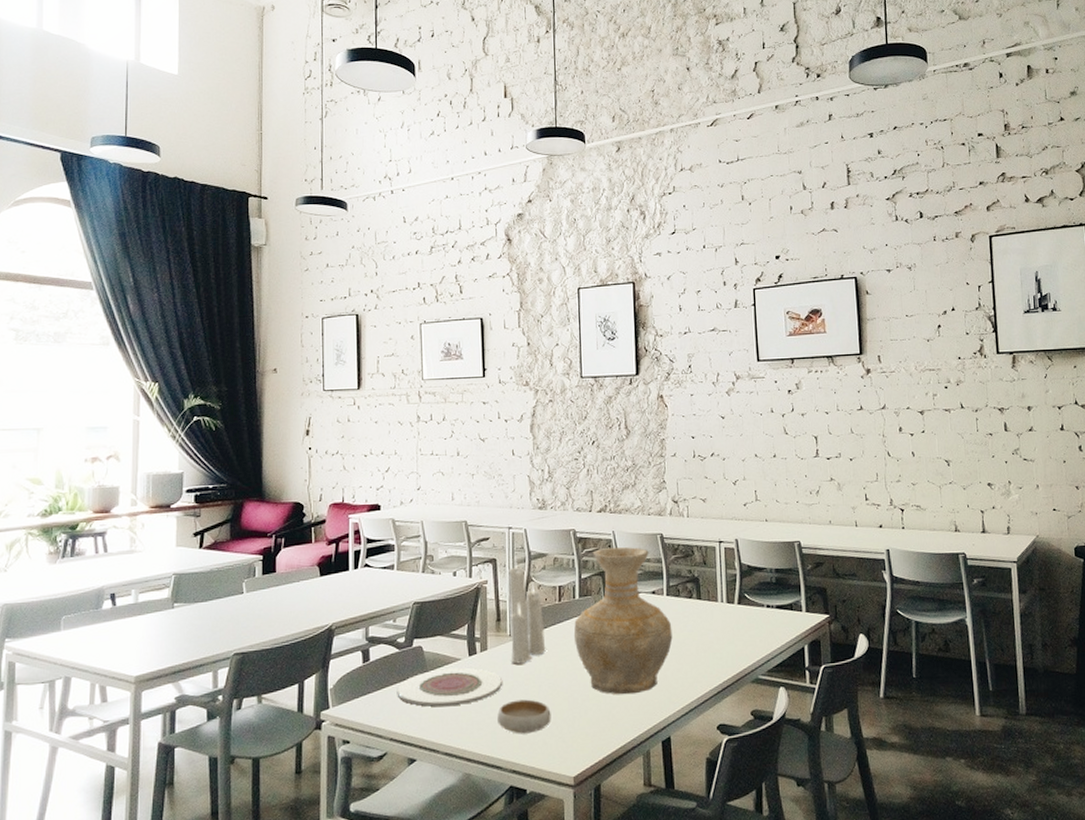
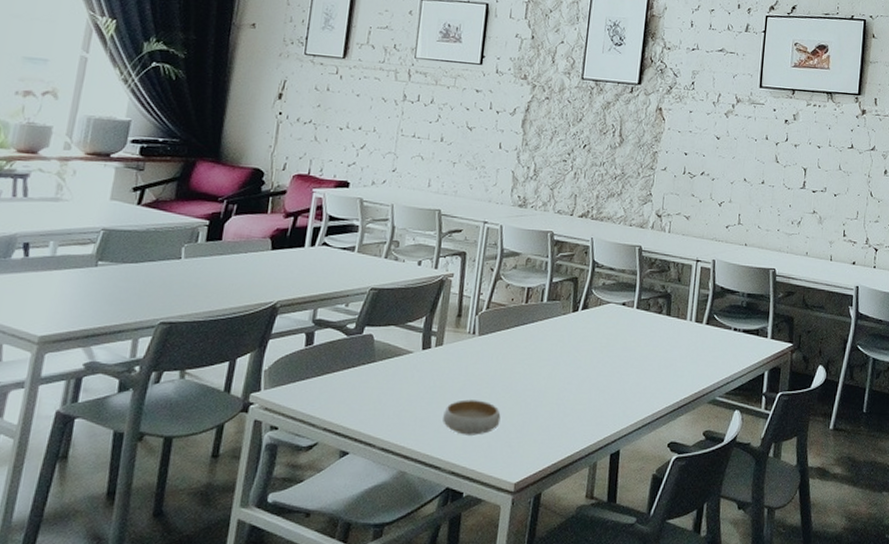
plate: present [396,667,502,707] -> none [338,360,454,399]
candle: present [507,556,547,664] -> none [466,252,509,363]
vase: present [573,547,673,695] -> none [535,254,638,404]

